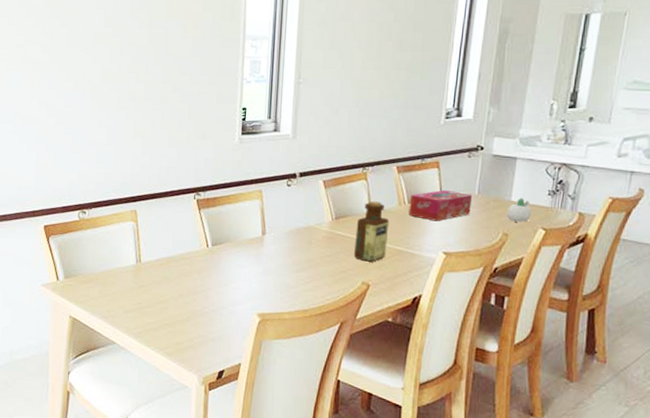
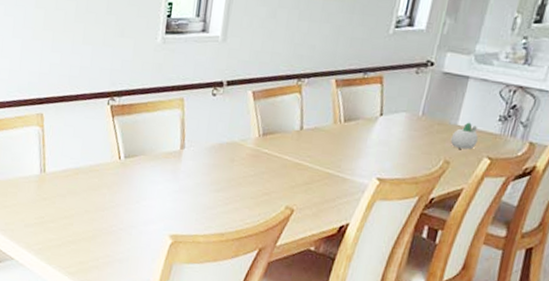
bottle: present [354,200,390,262] -> none [280,116,322,185]
tissue box: present [409,189,473,222] -> none [343,108,416,144]

